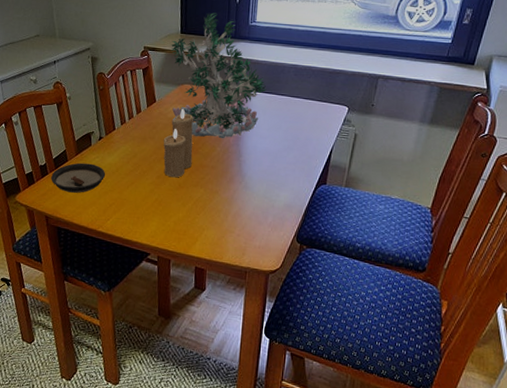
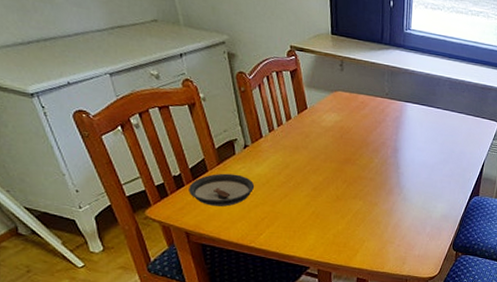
candle: present [163,108,193,178] -> none [317,117,350,190]
plant: present [171,13,267,139] -> none [321,14,423,151]

